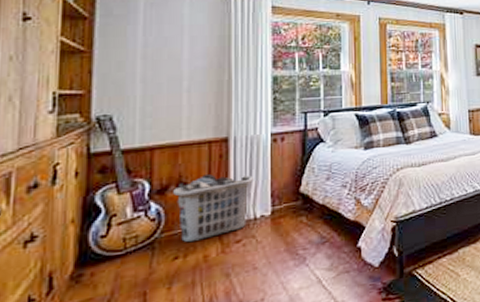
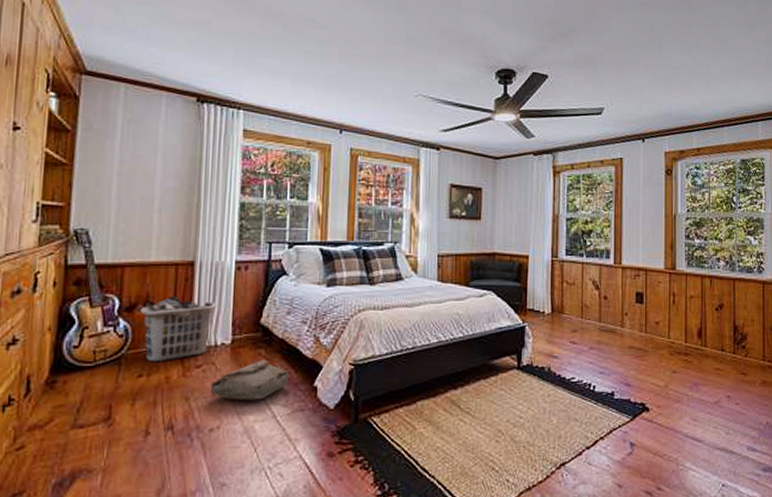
bag: none [251,226,333,271] -> present [210,359,290,401]

